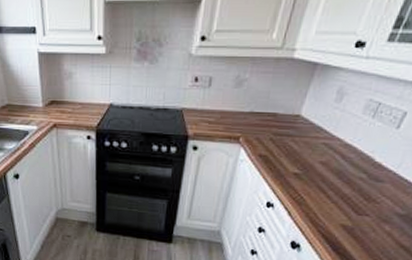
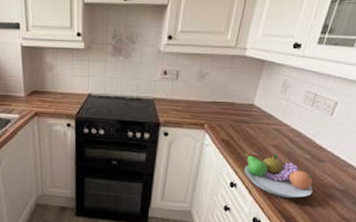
fruit bowl: none [284,170,367,223] -> present [244,153,313,199]

